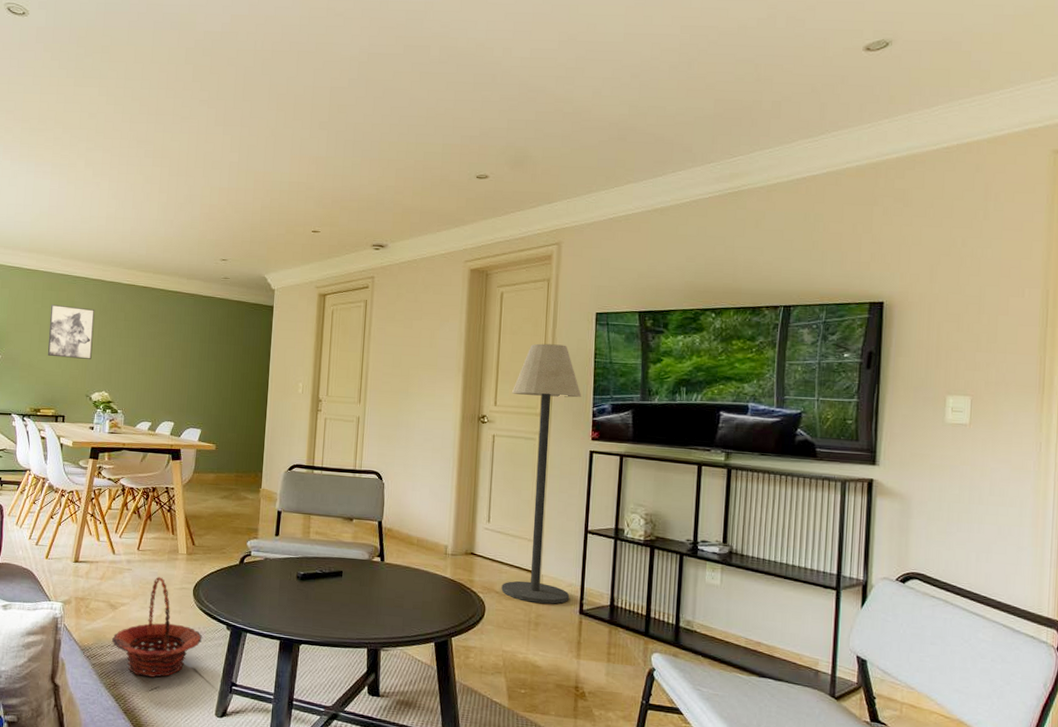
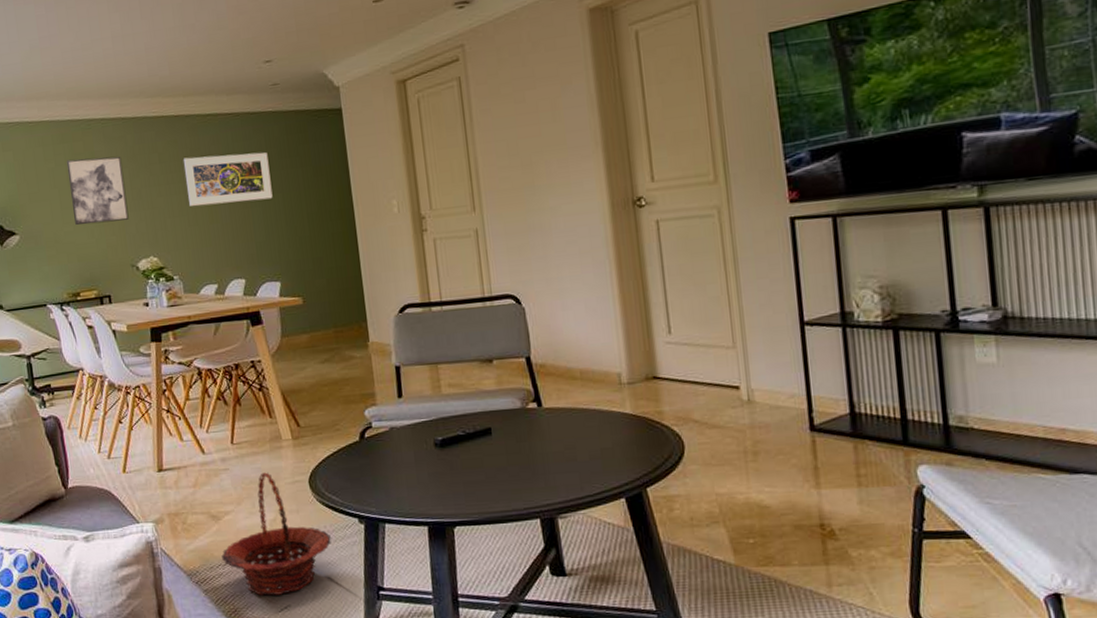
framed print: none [142,320,210,364] -> present [184,152,273,206]
floor lamp: present [501,343,582,604] -> none [671,84,794,427]

